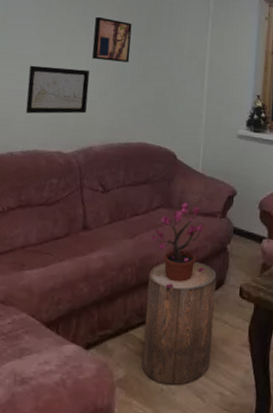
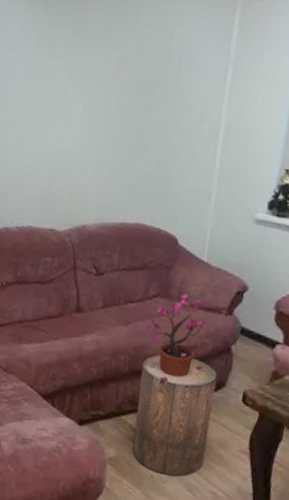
wall art: present [25,65,90,114] -> none [19,134,84,189]
wall art: present [92,16,132,63] -> none [86,73,132,129]

